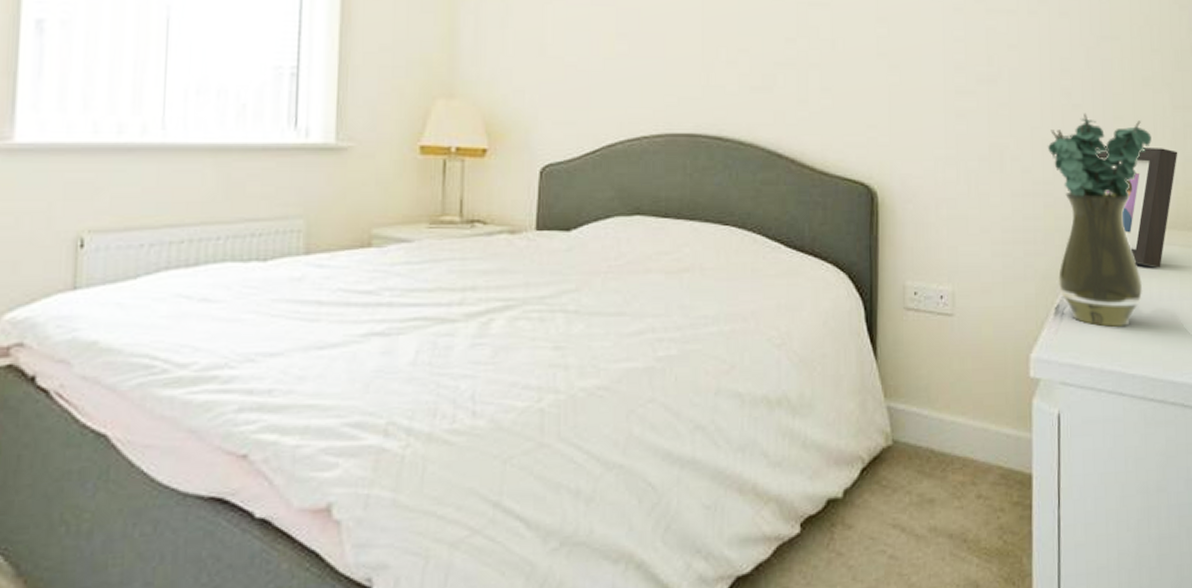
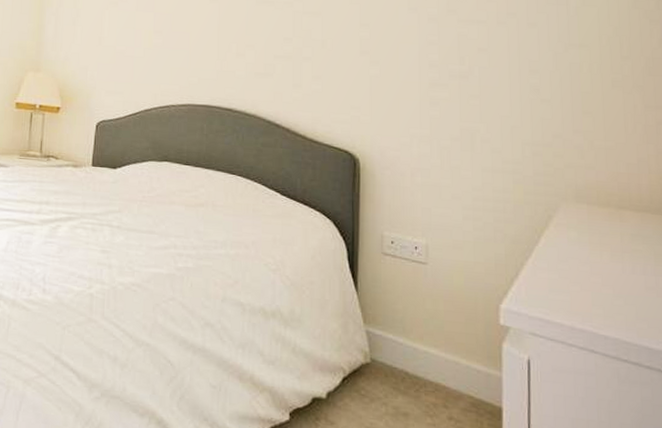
vase: present [1048,112,1152,327] -> none [517,107,622,292]
picture frame: present [1096,146,1178,268] -> none [565,136,651,245]

